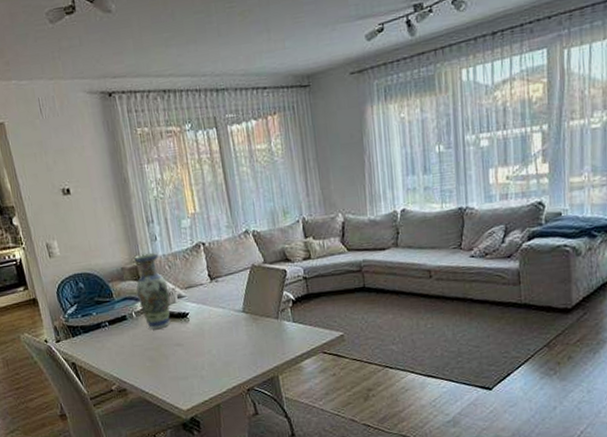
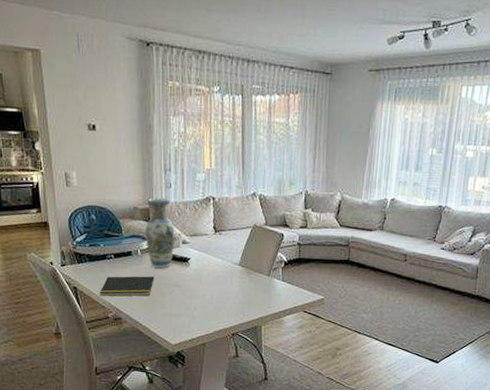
notepad: none [99,339,155,369] -> present [100,276,155,297]

